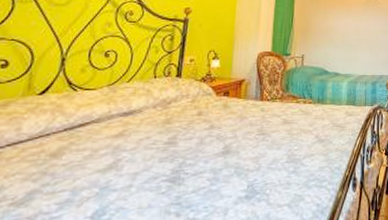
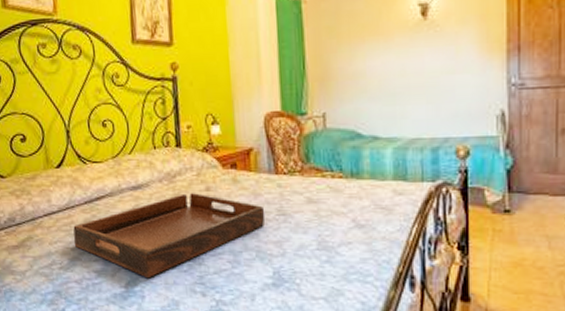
serving tray: none [37,118,248,205] -> present [73,193,265,279]

